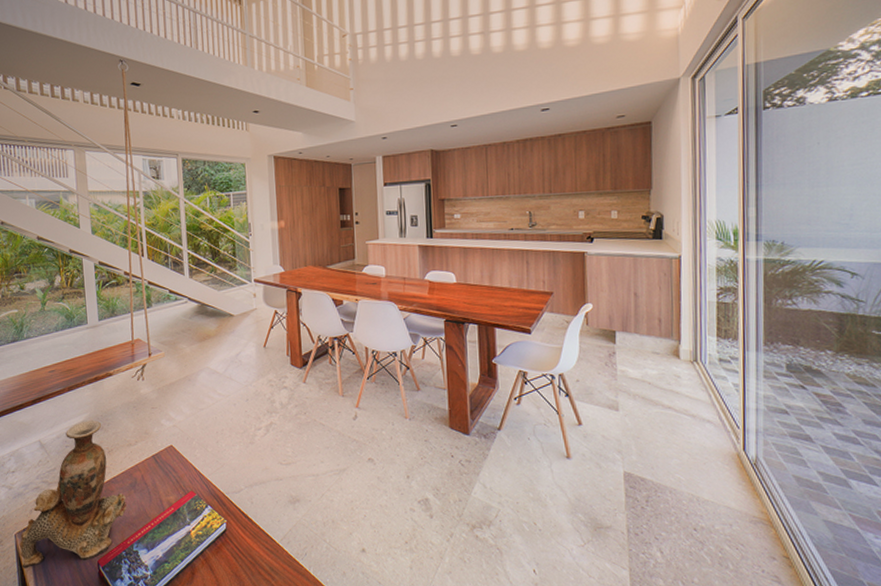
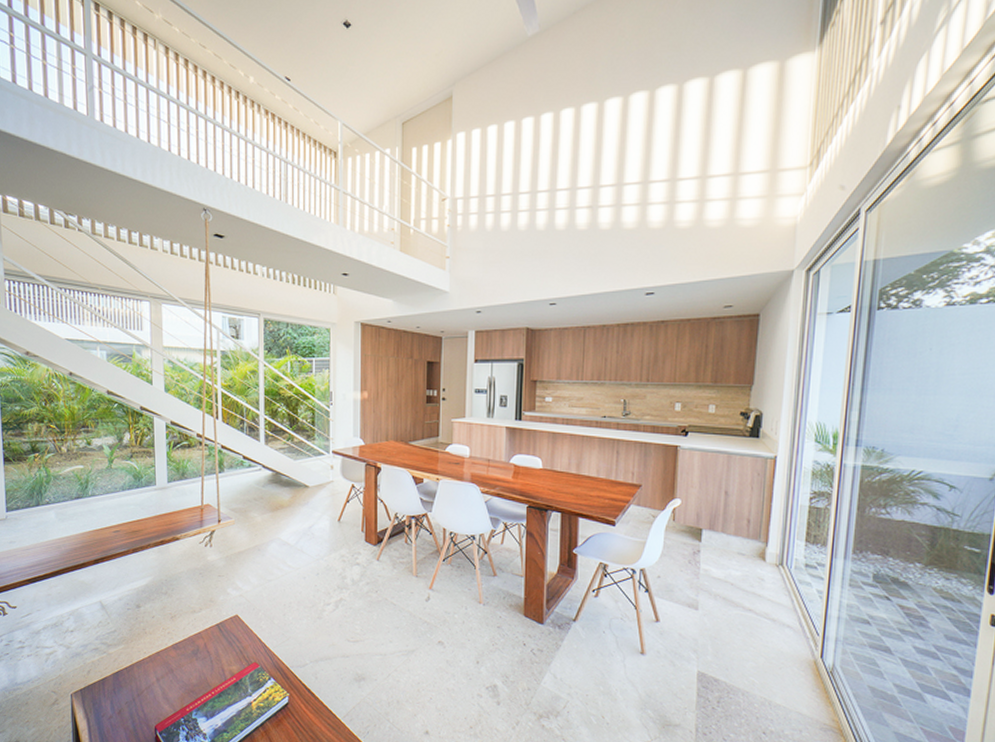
vase with dog figurine: present [19,420,127,568] -> none [75,584,187,729]

